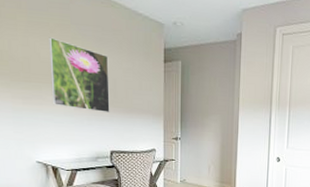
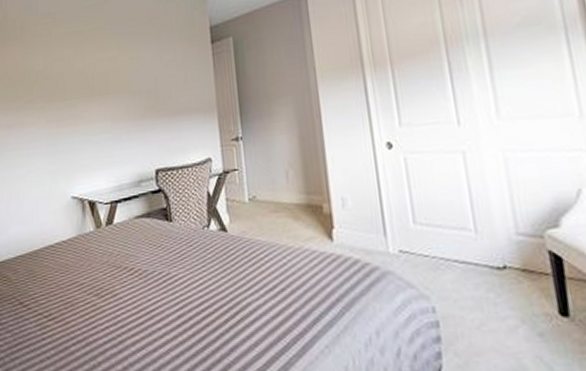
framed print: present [49,37,110,113] -> none [83,44,152,123]

